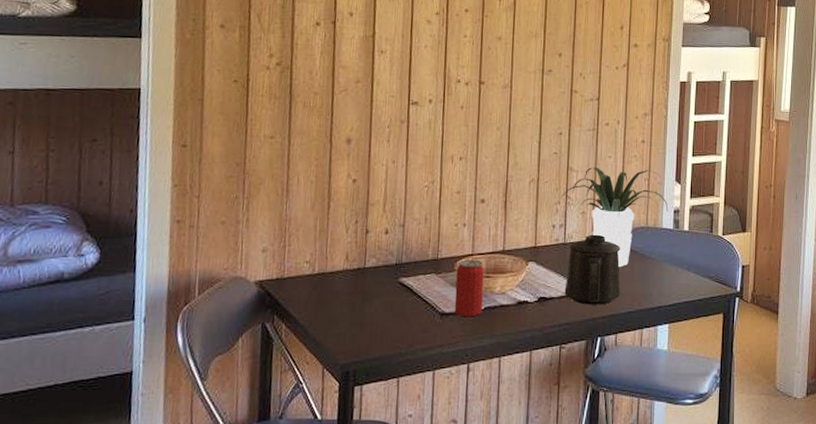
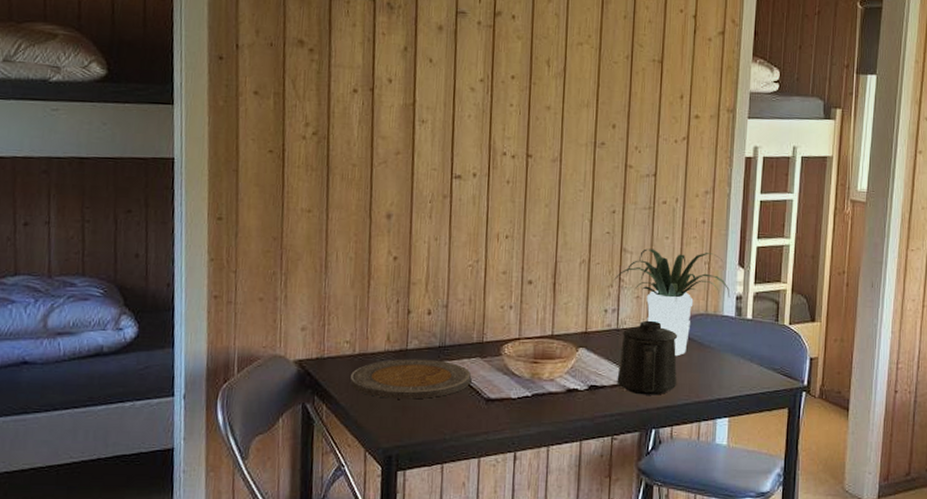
plate: none [309,276,426,316] -> present [350,358,471,400]
beverage can: present [454,260,484,317] -> none [500,344,532,404]

